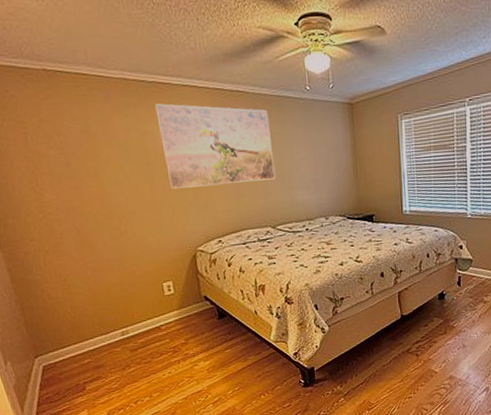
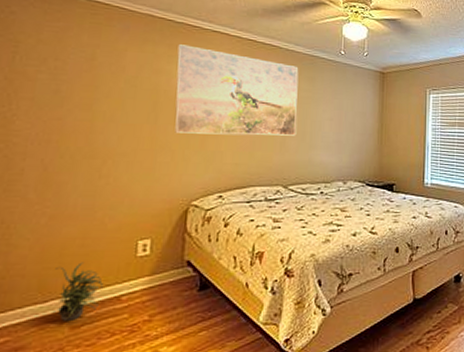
potted plant: none [108,302,146,346] -> present [52,262,103,321]

